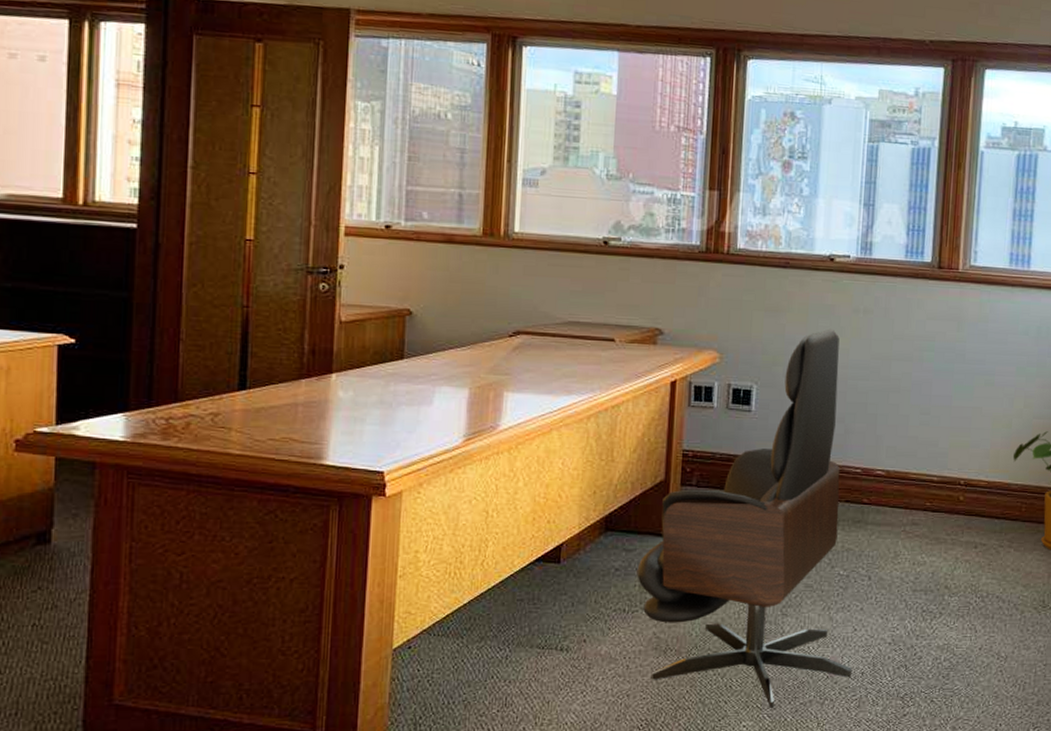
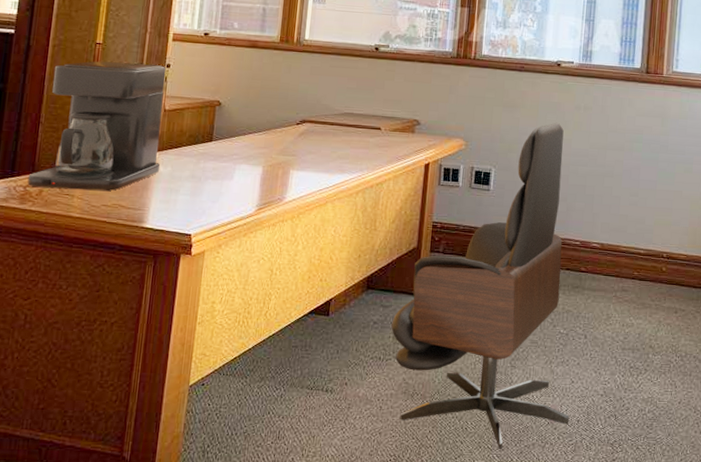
coffee maker: none [170,262,339,421] -> present [27,61,166,191]

